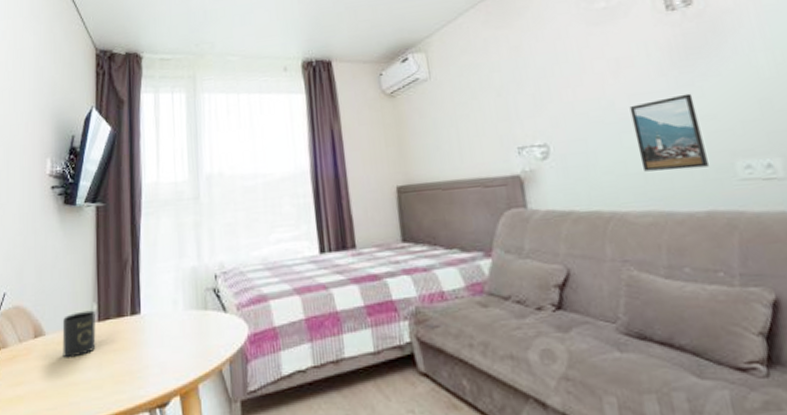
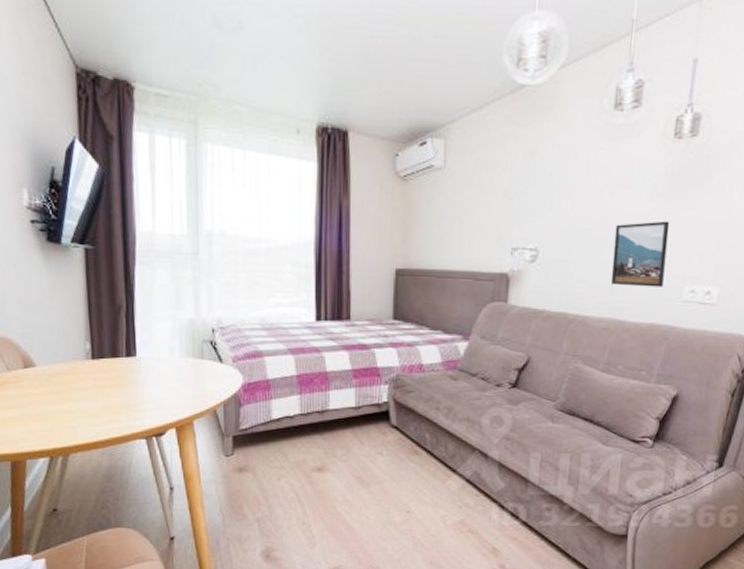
mug: present [62,310,96,358] -> none [53,348,91,389]

